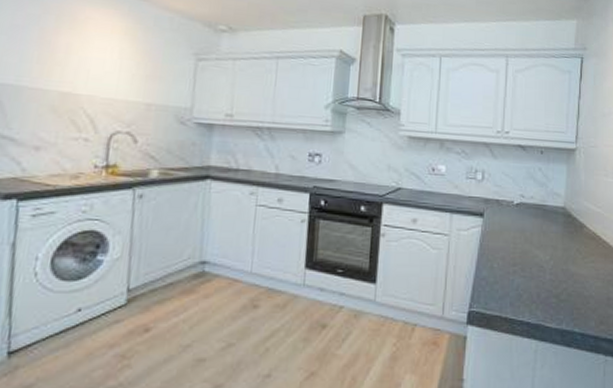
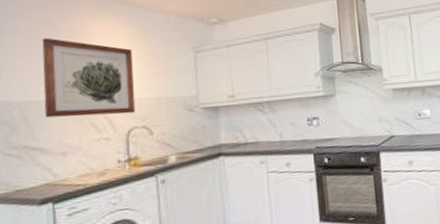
wall art: none [21,16,128,116] -> present [42,38,135,118]

